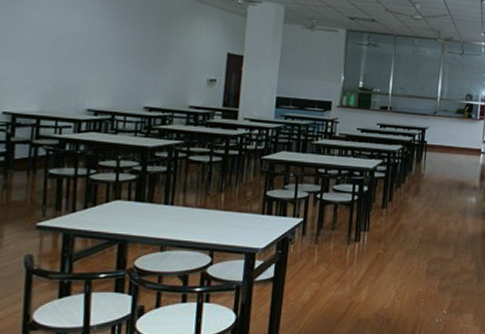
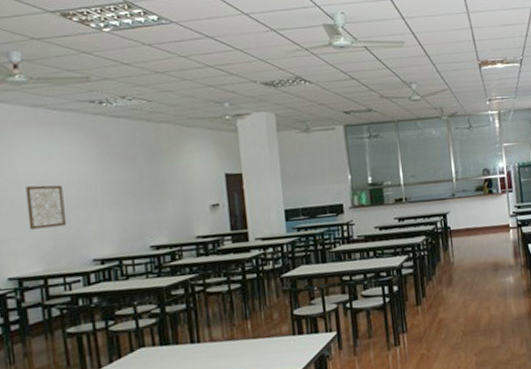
wall art: none [32,29,72,73] -> present [25,185,66,230]

